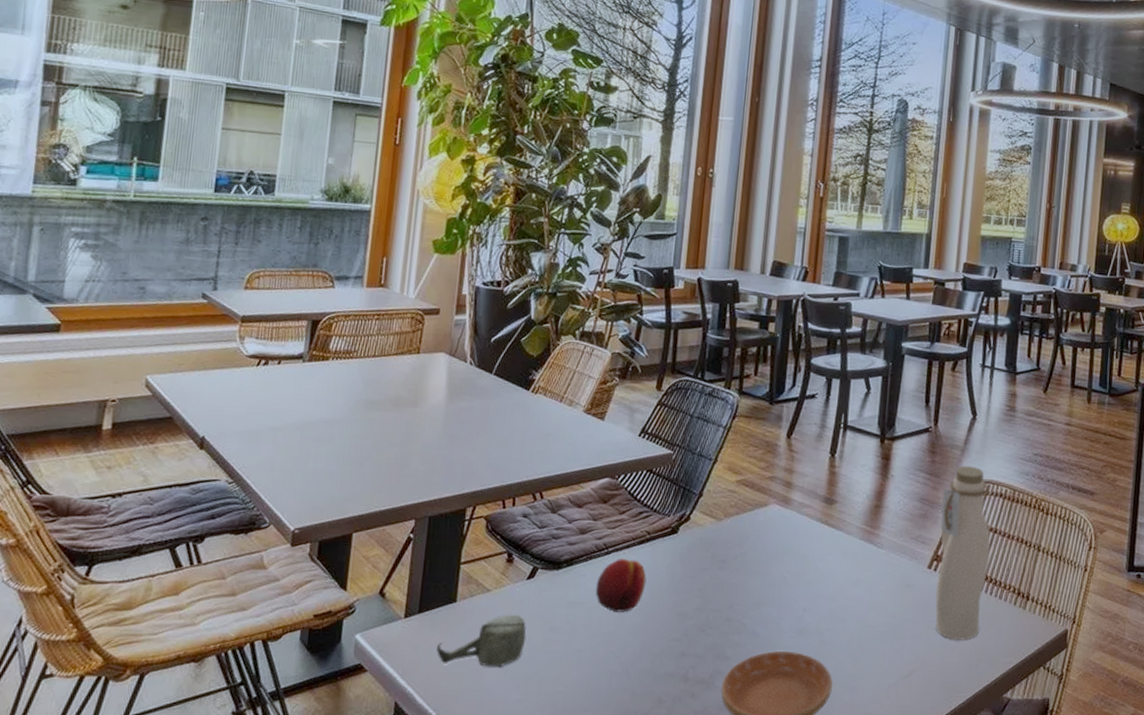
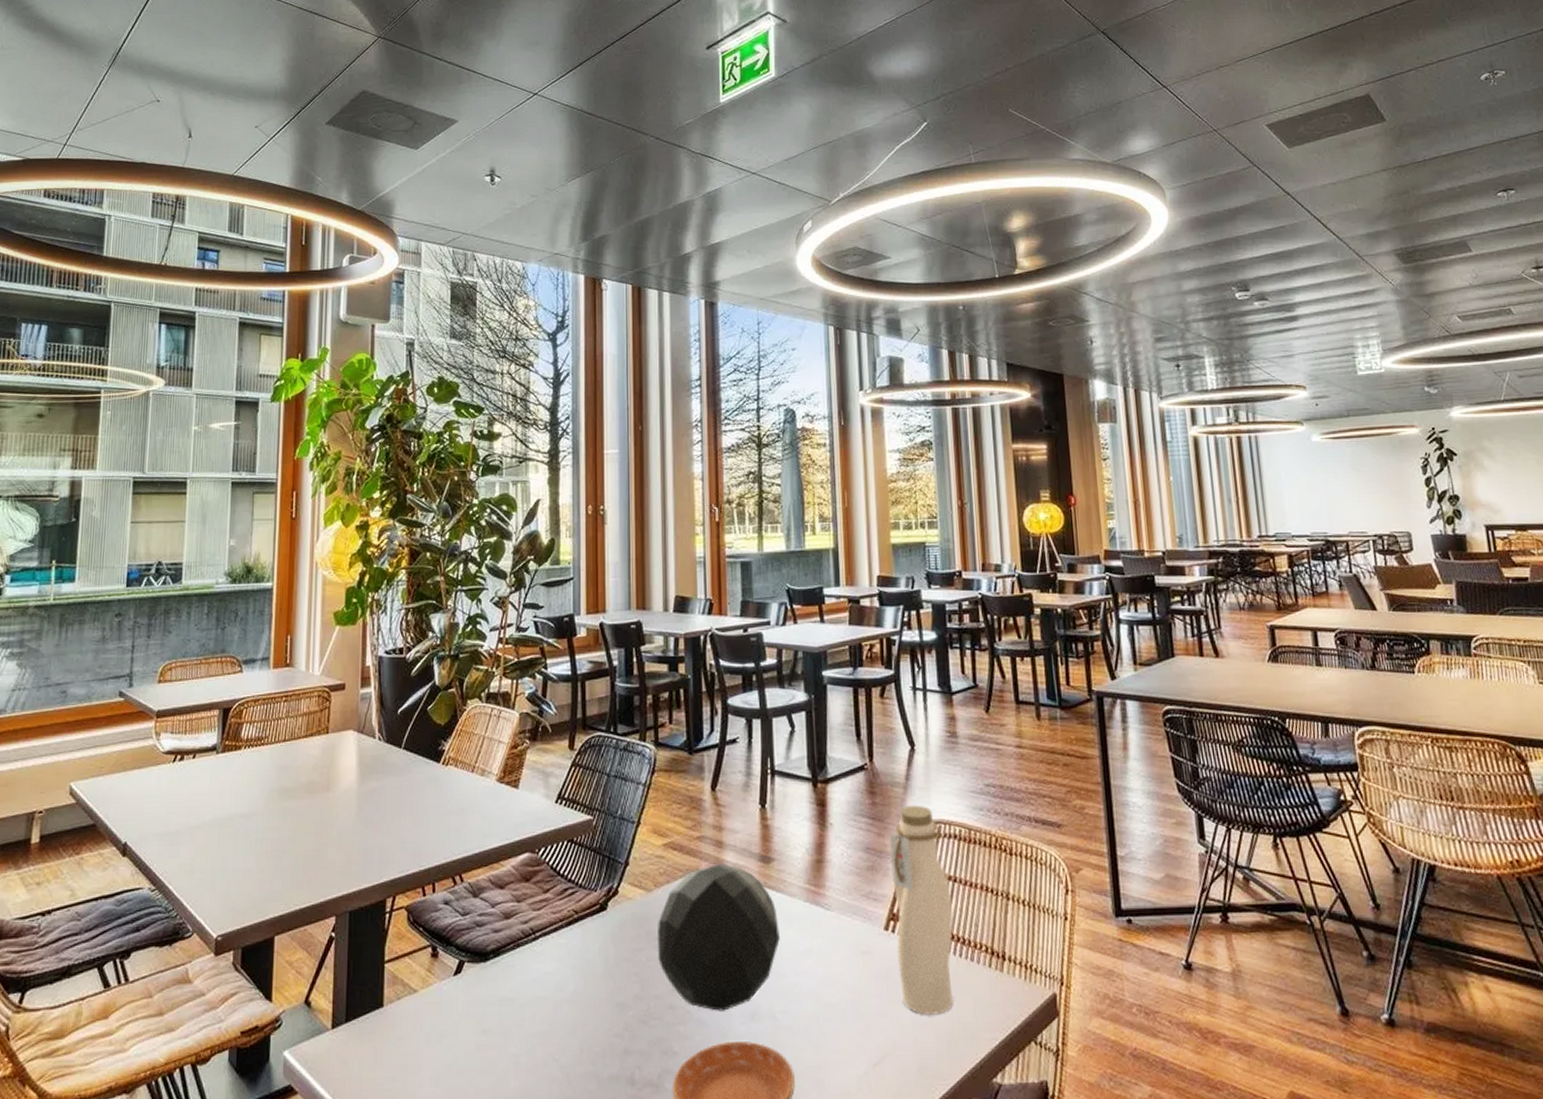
cup: present [437,614,527,668] -> none [367,1017,458,1081]
fruit: present [595,558,647,613] -> none [526,943,579,1007]
bowl: none [720,501,835,626] -> present [657,862,780,1011]

